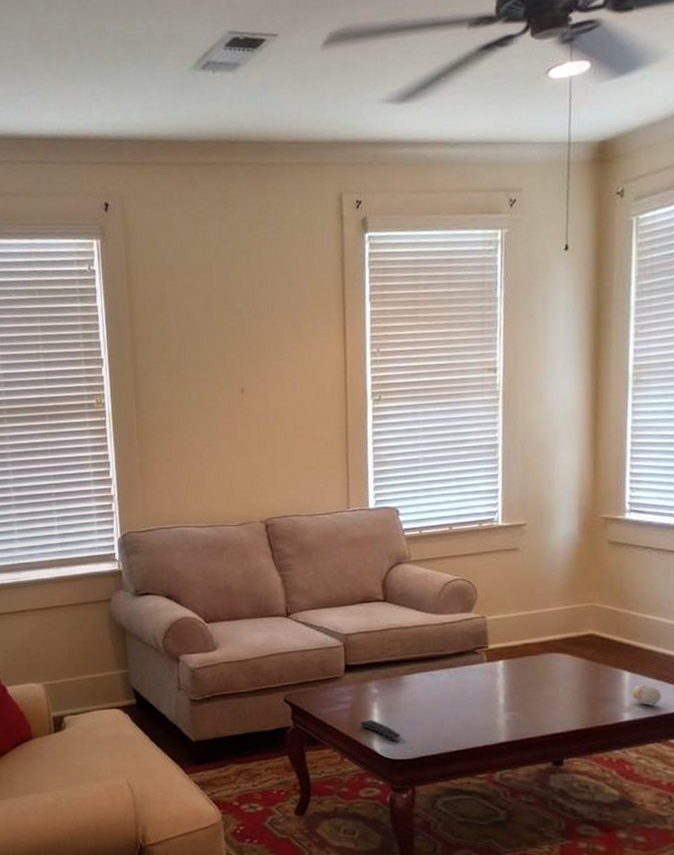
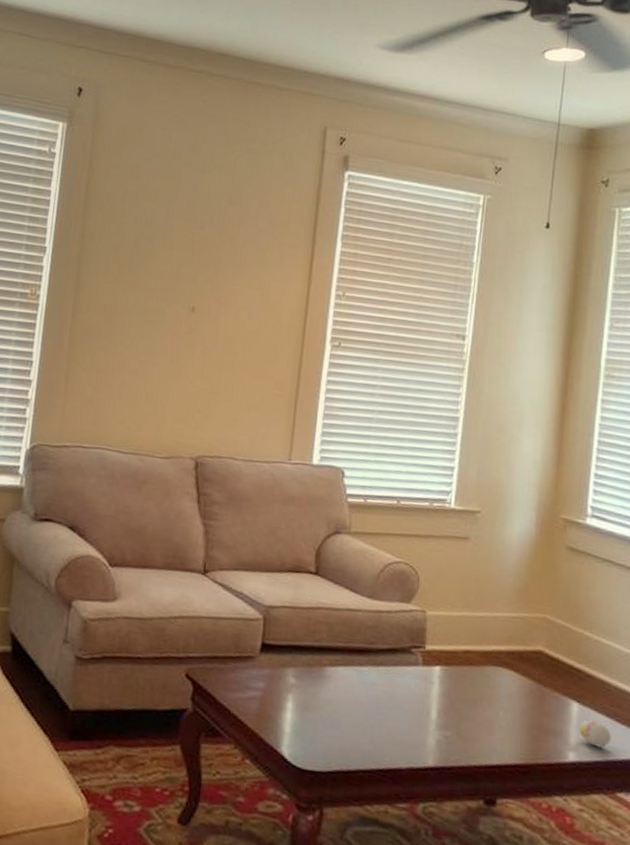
remote control: present [361,720,401,741] -> none [270,715,315,747]

